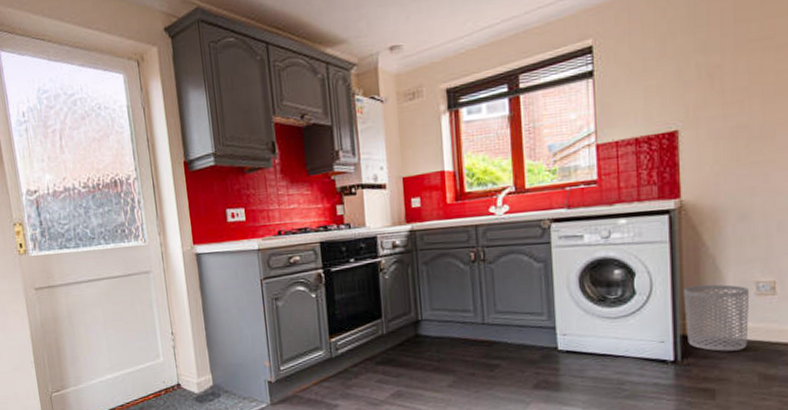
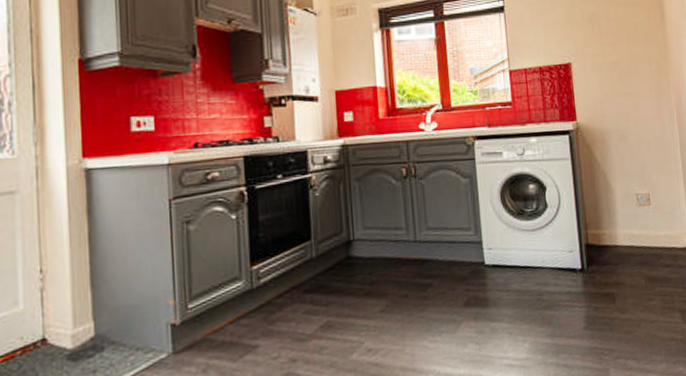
waste bin: present [683,284,750,352] -> none [584,197,635,258]

